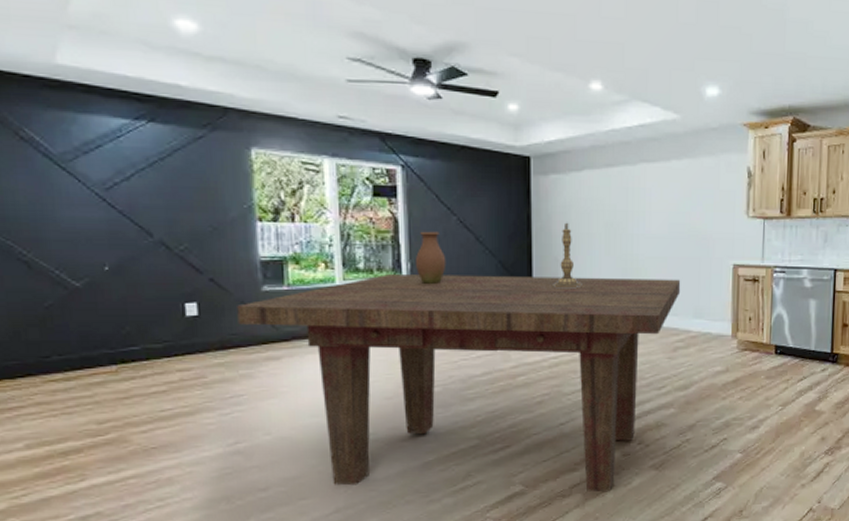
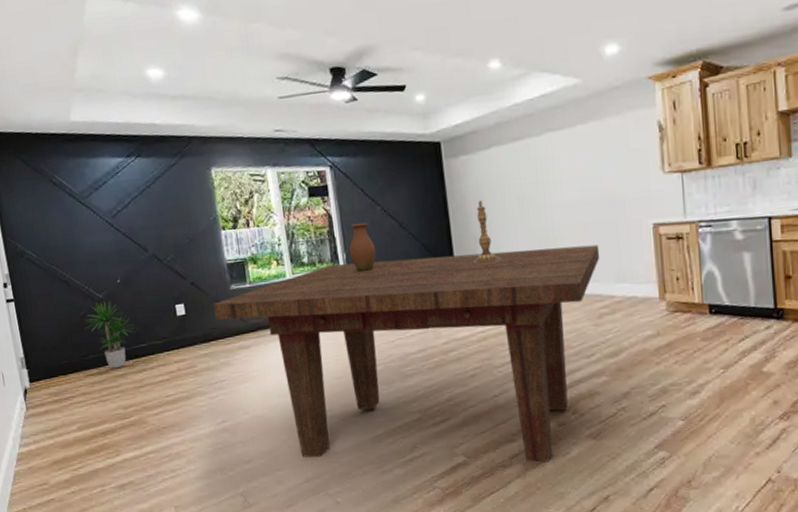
potted plant: none [51,290,124,375] -> present [85,300,134,369]

